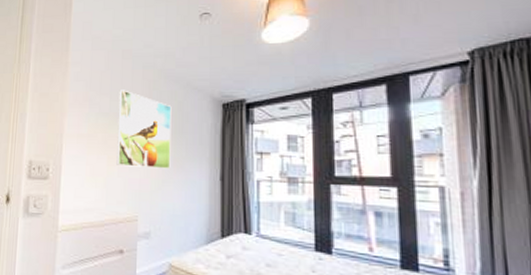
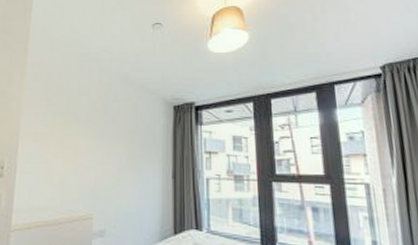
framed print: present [116,90,172,169] -> none [72,90,126,168]

